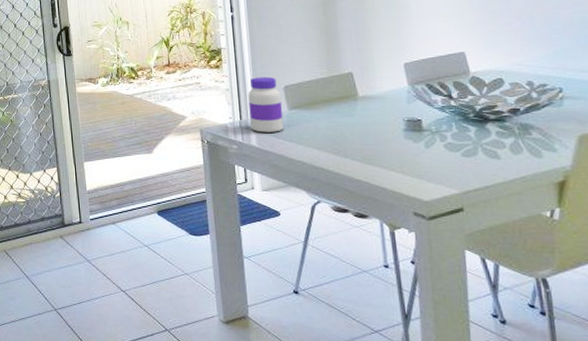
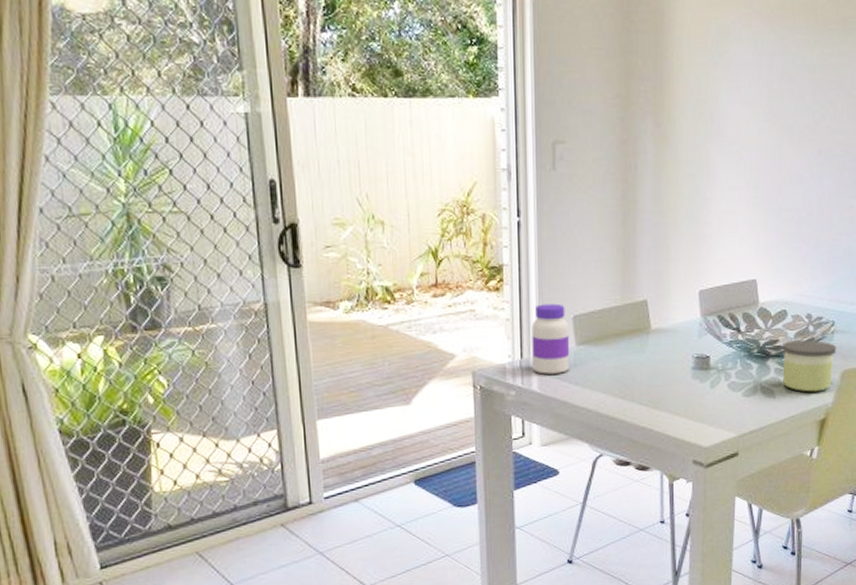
candle: none [502,105,569,155] -> present [782,339,837,392]

